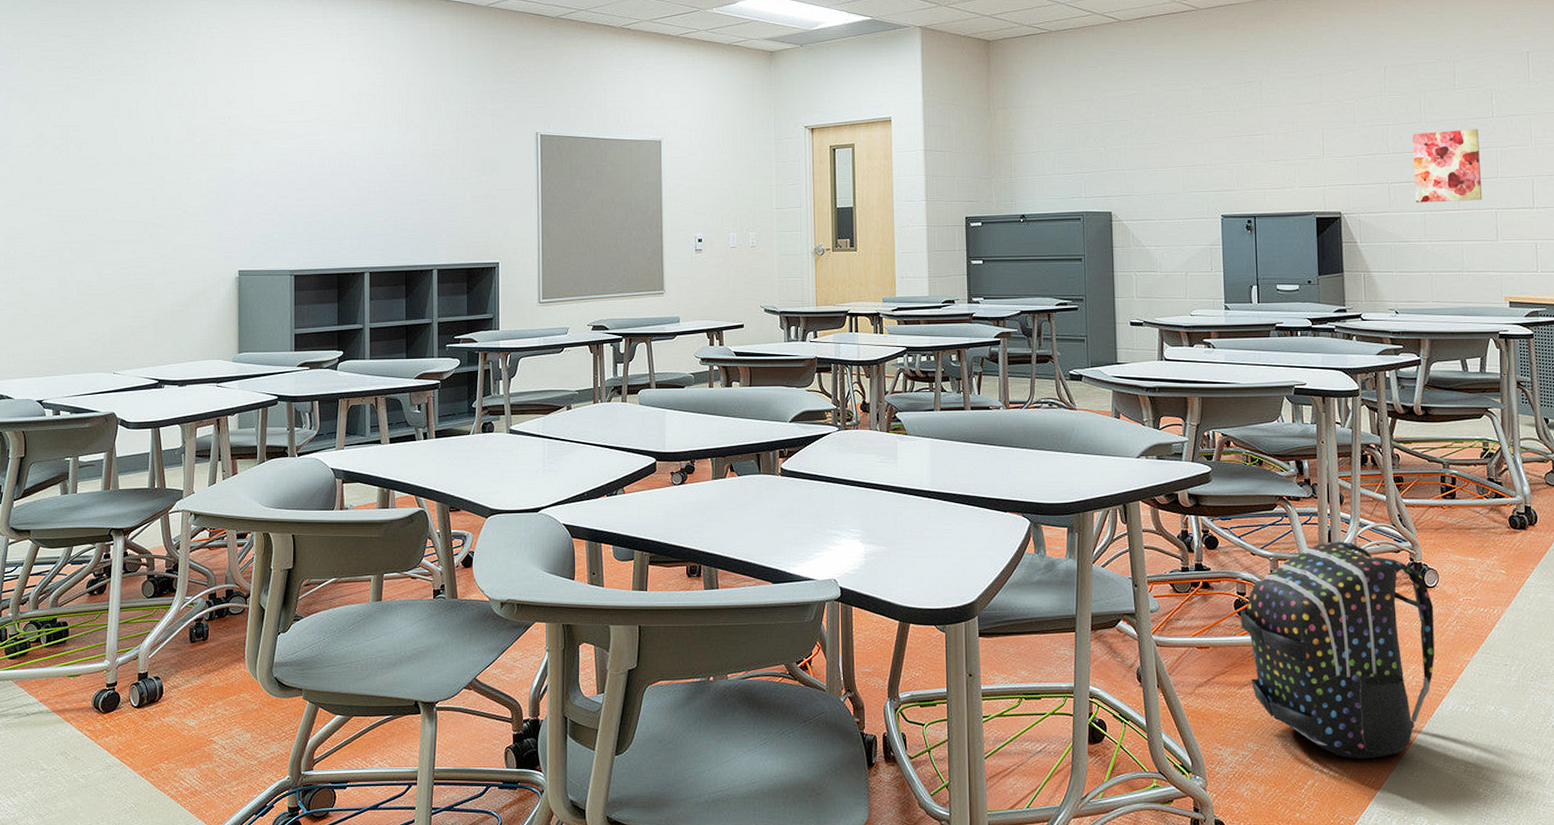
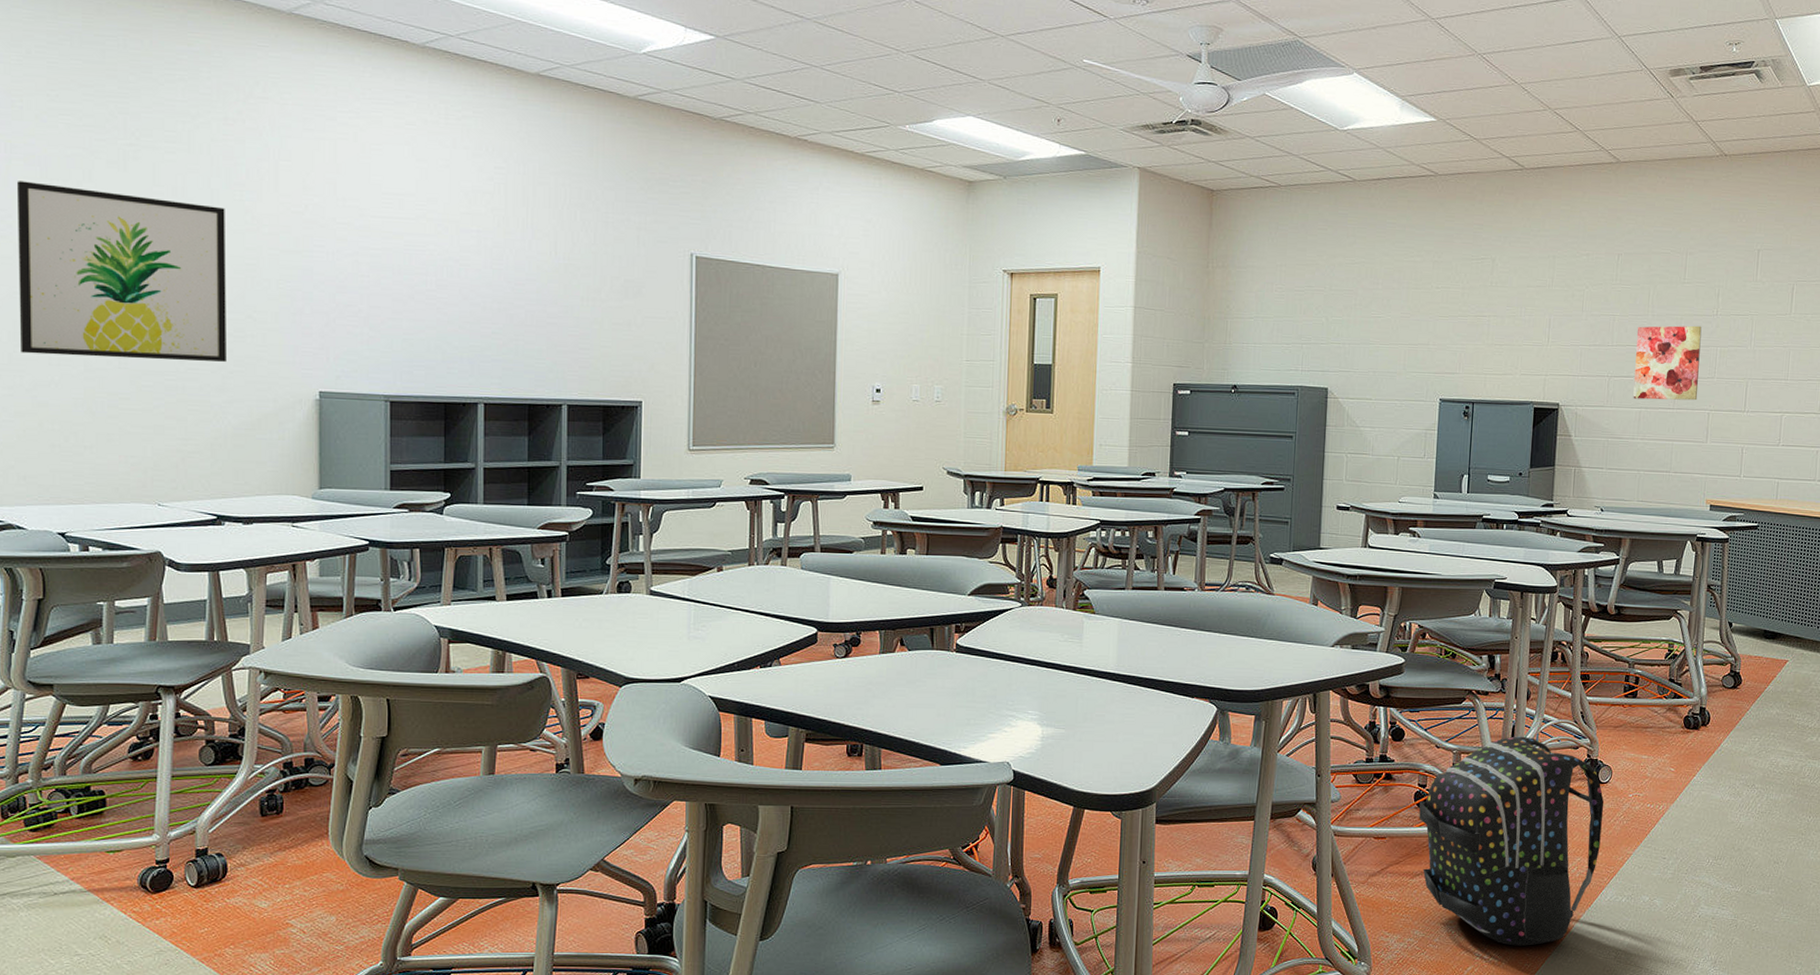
wall art: none [13,115,168,254] -> present [16,181,226,362]

